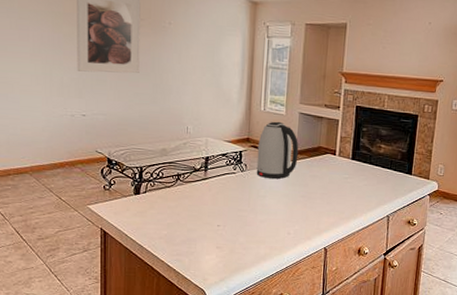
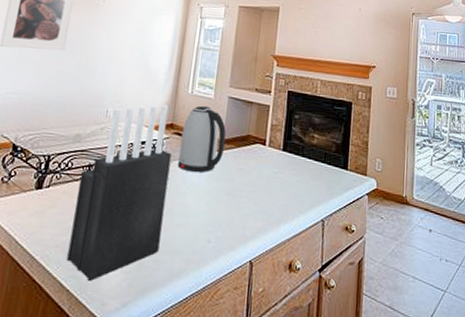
knife block: none [170,121,250,263] -> present [67,104,172,281]

